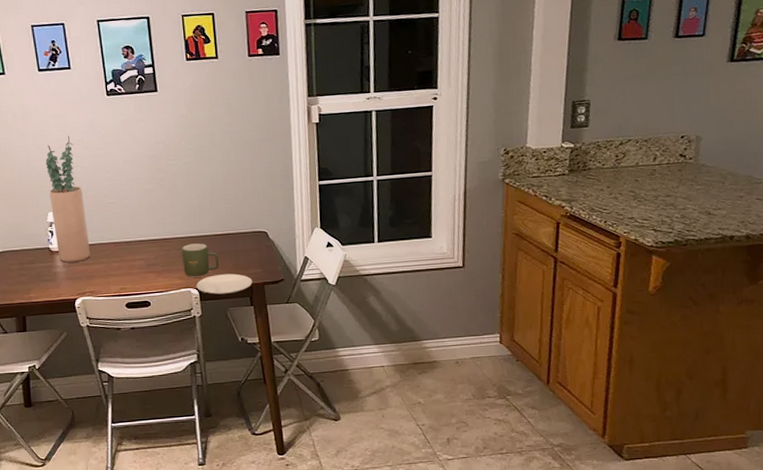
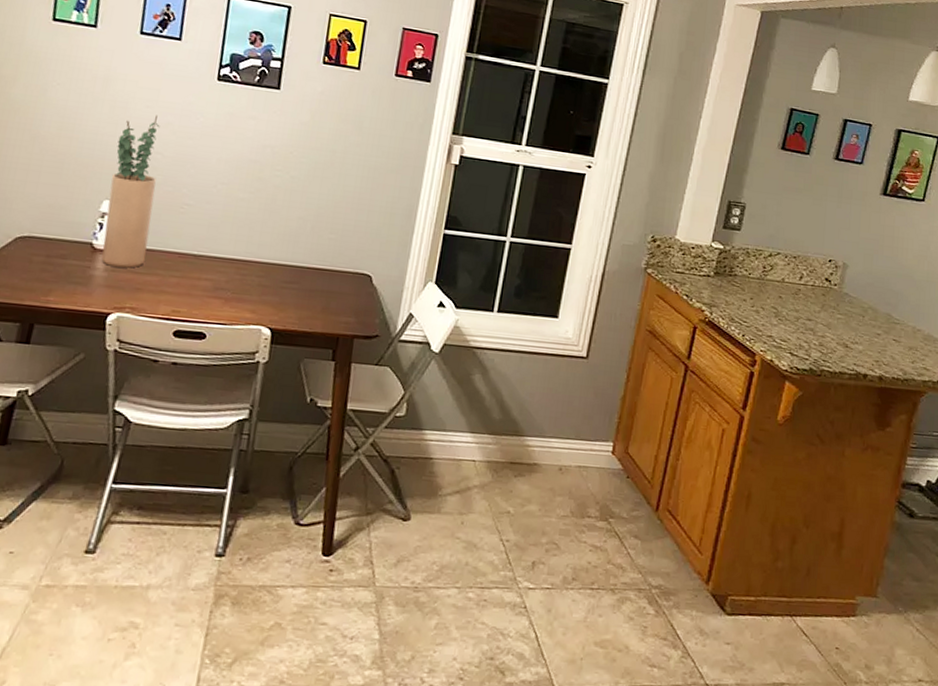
mug: present [181,243,219,278] -> none [258,272,306,315]
plate: present [196,273,253,295] -> none [269,315,341,342]

